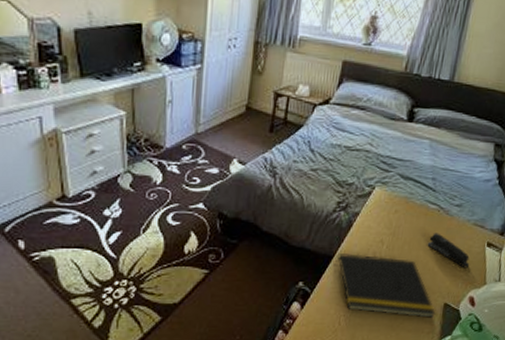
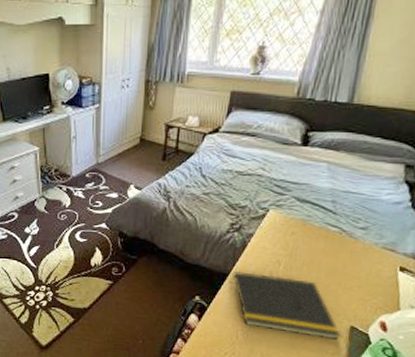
stapler: present [427,233,470,269] -> none [328,255,379,293]

